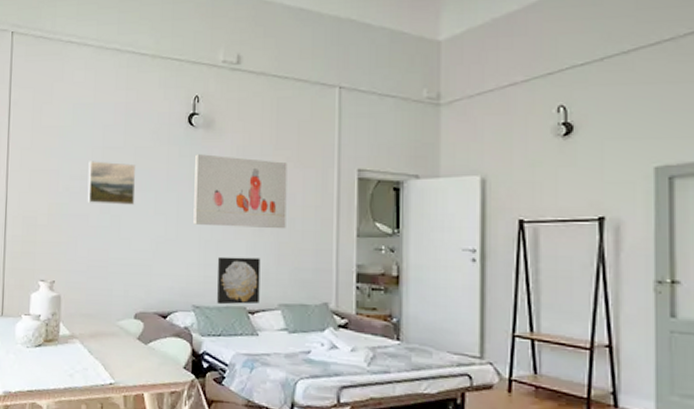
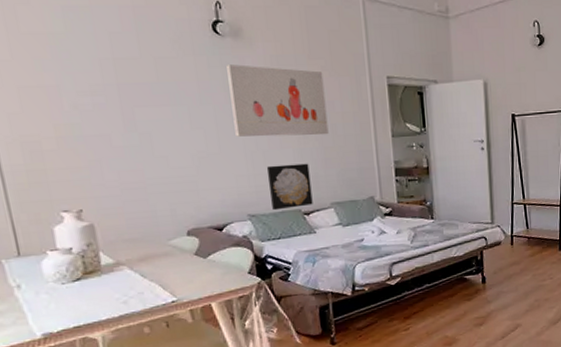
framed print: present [87,161,136,205] -> none [97,74,166,122]

